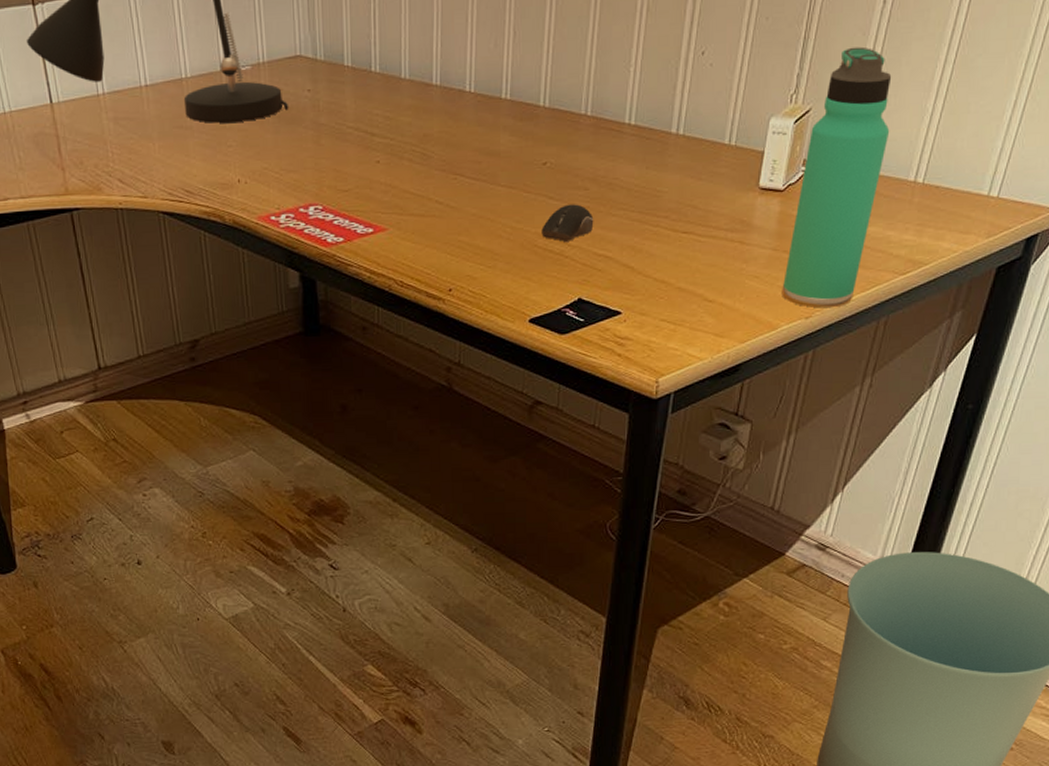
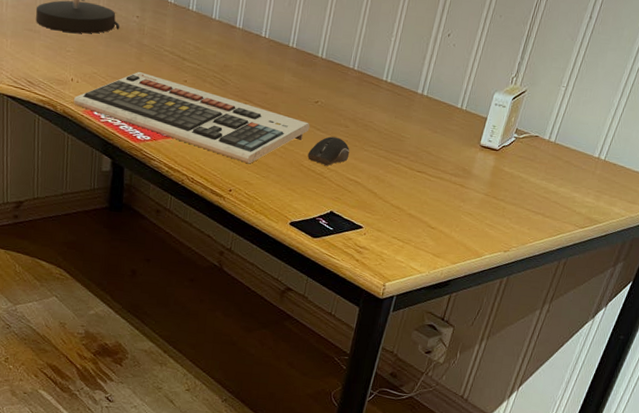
computer keyboard: none [243,159,540,254] -> present [73,72,310,164]
thermos bottle: present [782,46,892,309] -> none [488,48,590,247]

